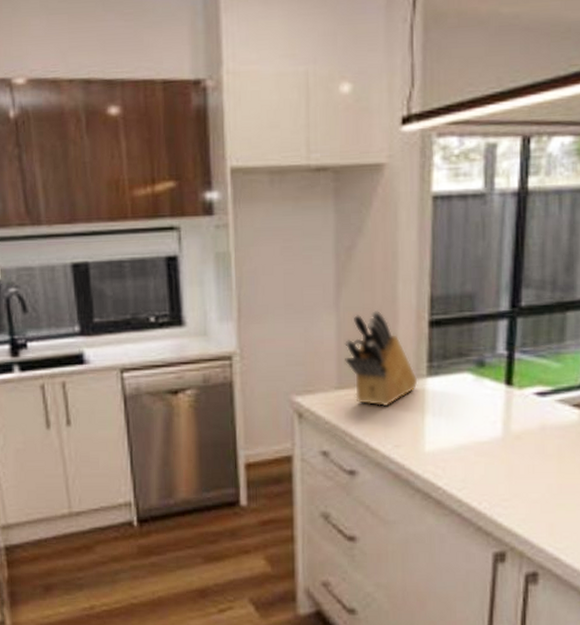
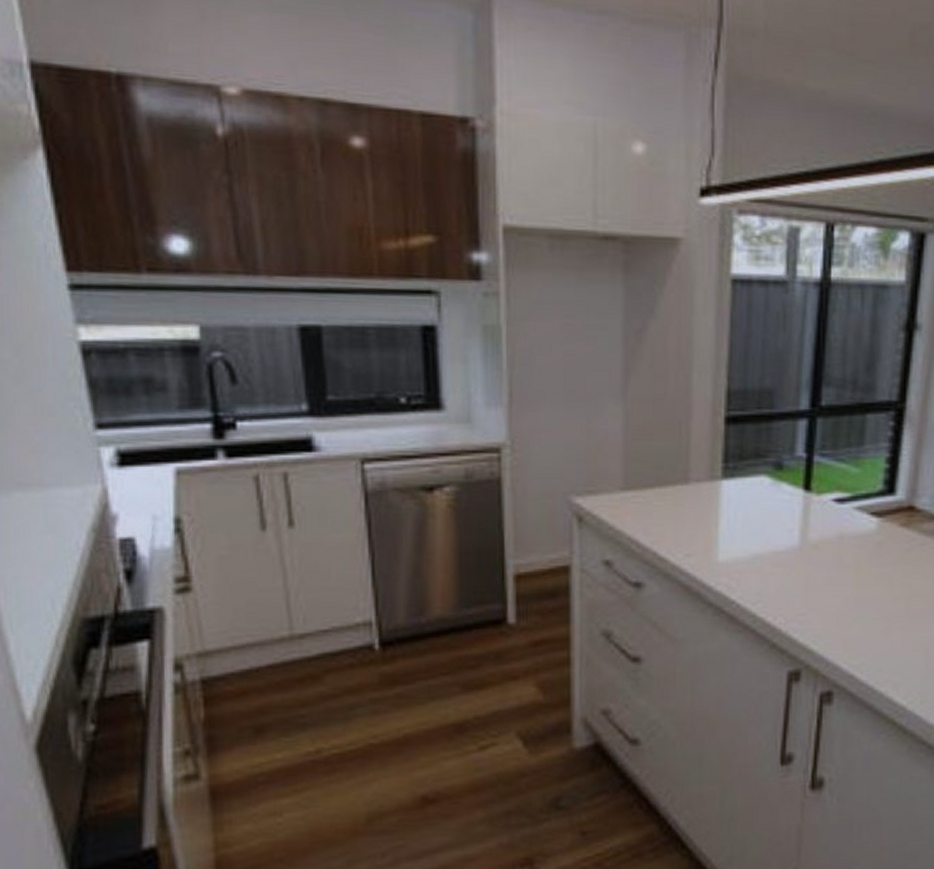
knife block: present [344,310,418,407] -> none [632,402,712,511]

